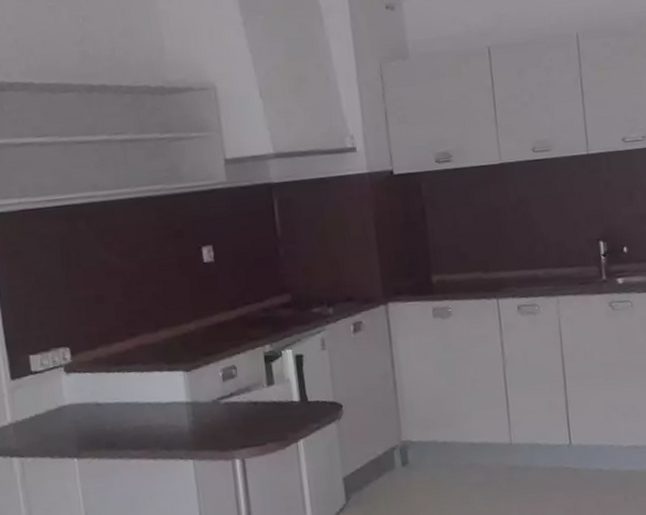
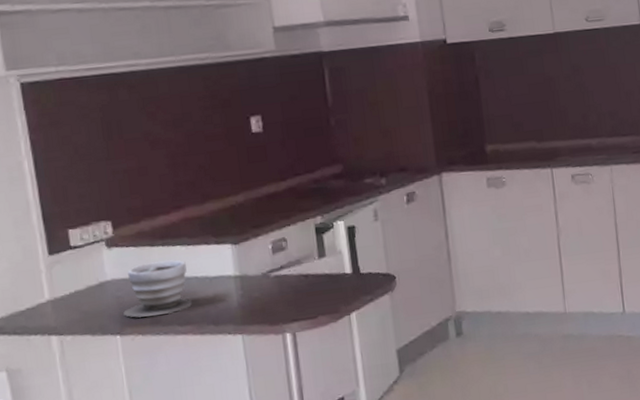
planter: none [81,385,146,442] -> present [123,259,193,318]

